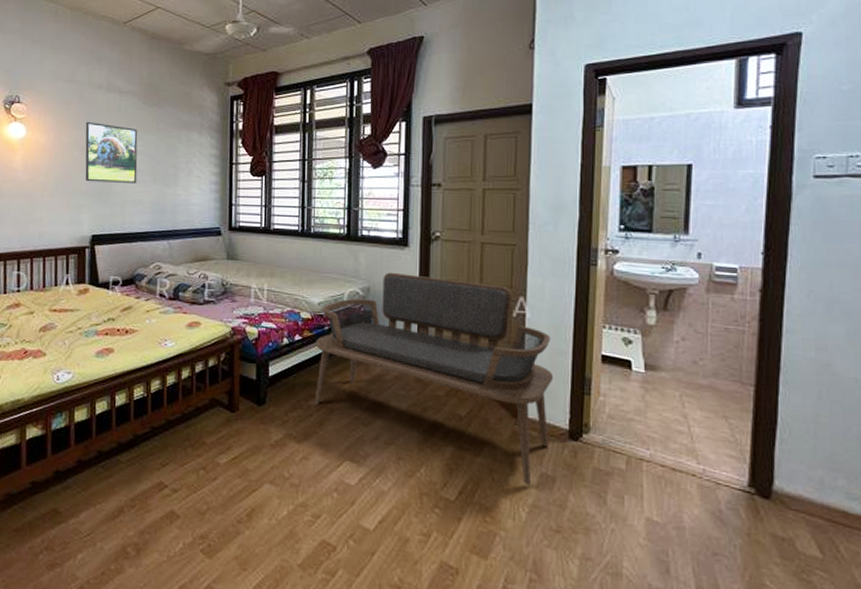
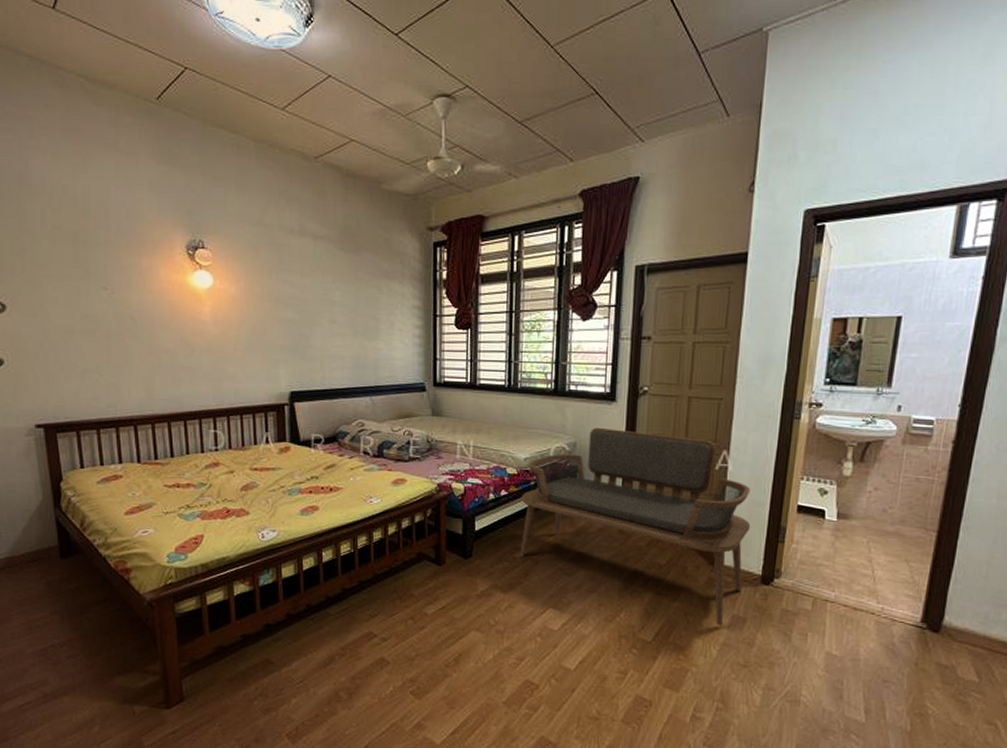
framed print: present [85,121,138,183] -> none [278,269,336,337]

